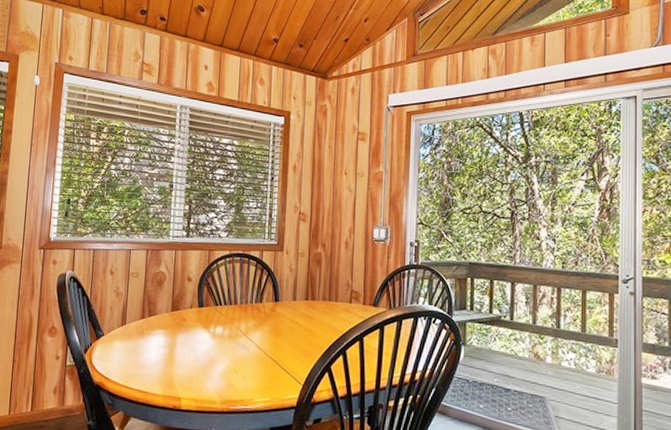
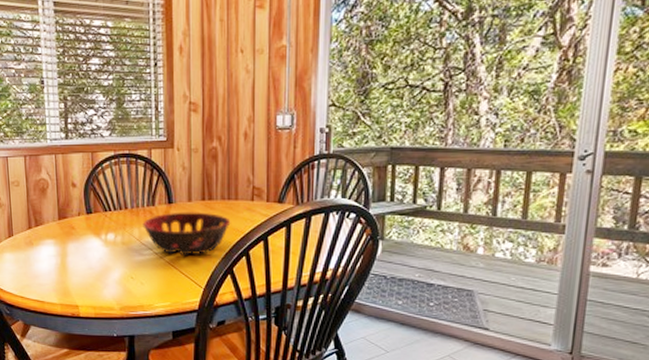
decorative bowl: none [250,309,331,352] -> present [143,212,231,255]

